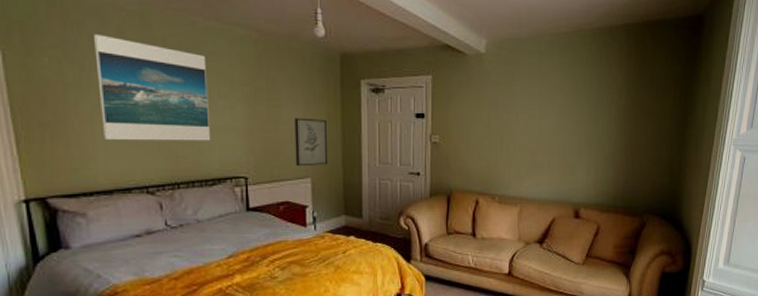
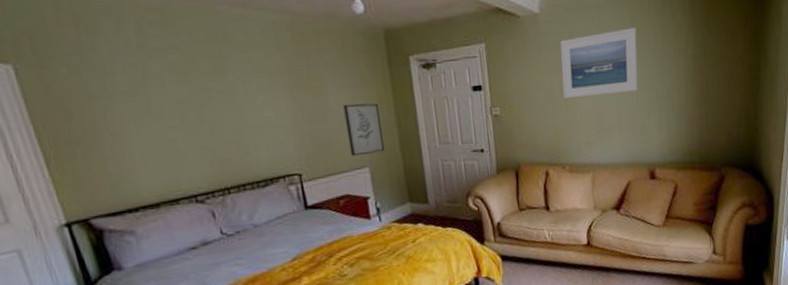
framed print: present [94,33,211,141] -> none [111,35,257,151]
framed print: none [499,75,573,134] -> present [560,27,638,99]

